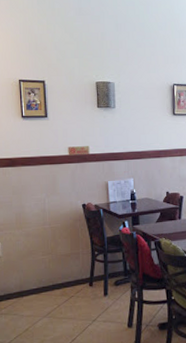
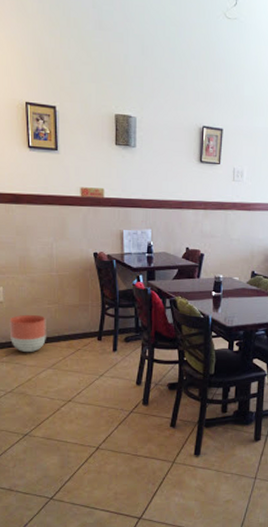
planter: none [7,266,41,304] -> present [9,314,46,353]

